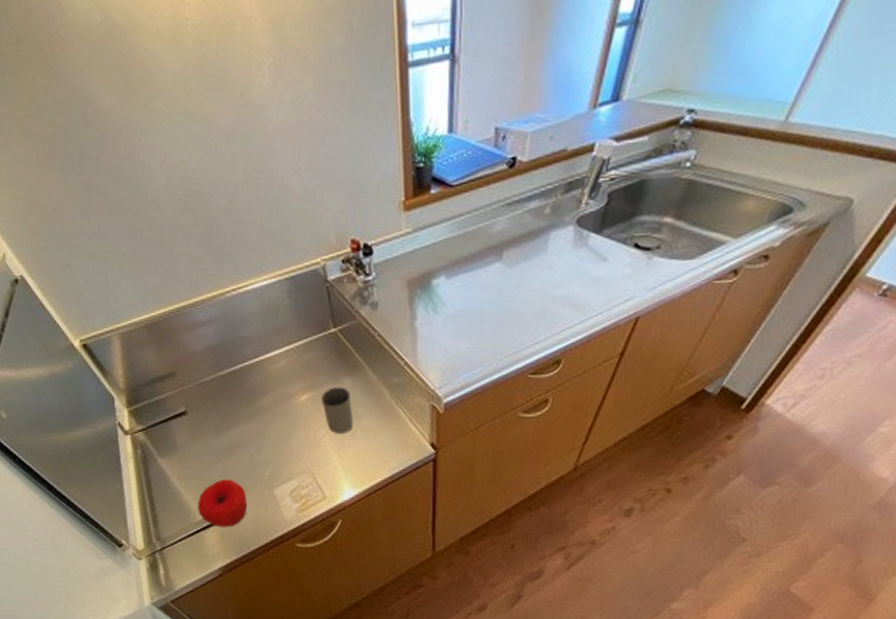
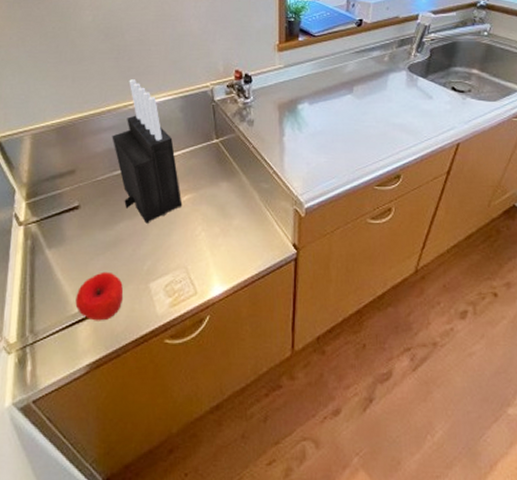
knife block: none [211,260,301,428] -> present [112,79,183,224]
bottle: present [321,386,353,434] -> none [200,189,227,232]

